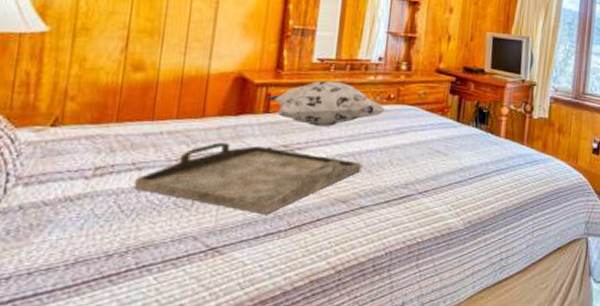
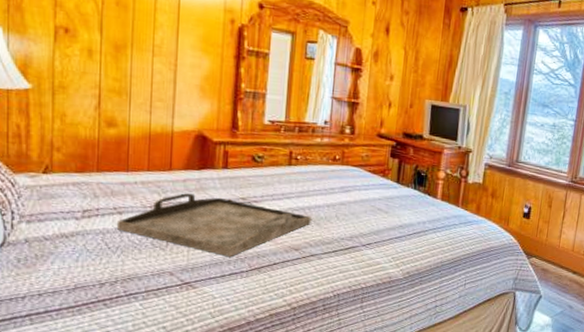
decorative pillow: present [266,80,387,126] -> none [224,141,333,183]

